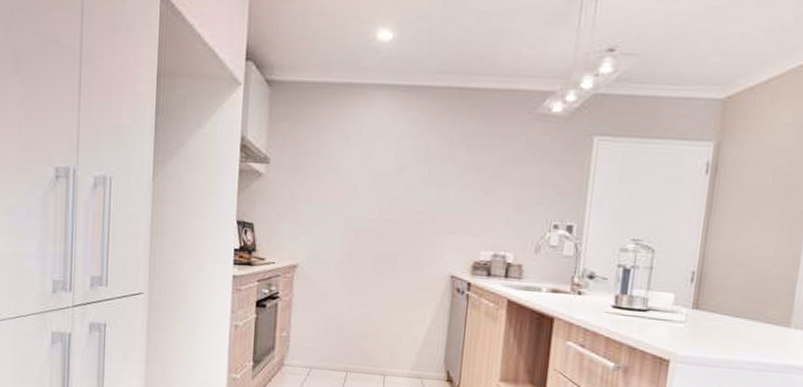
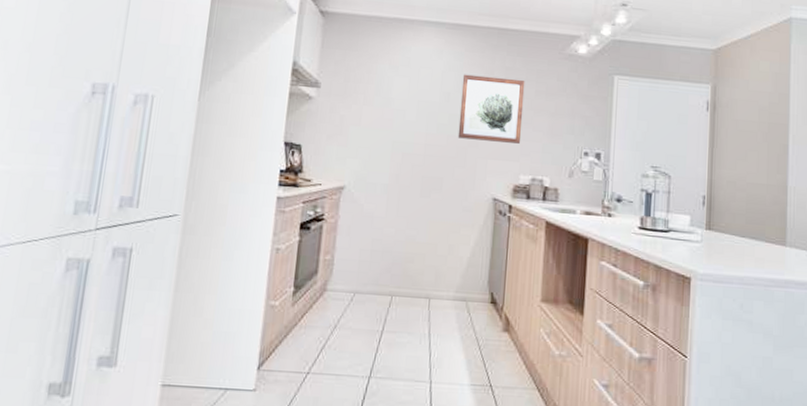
wall art: none [413,142,489,217] -> present [457,74,525,144]

